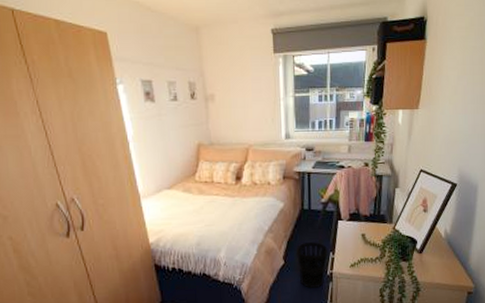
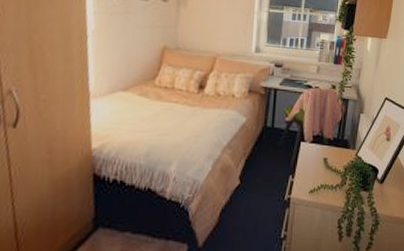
wastebasket: present [296,241,329,289] -> none [254,161,289,215]

